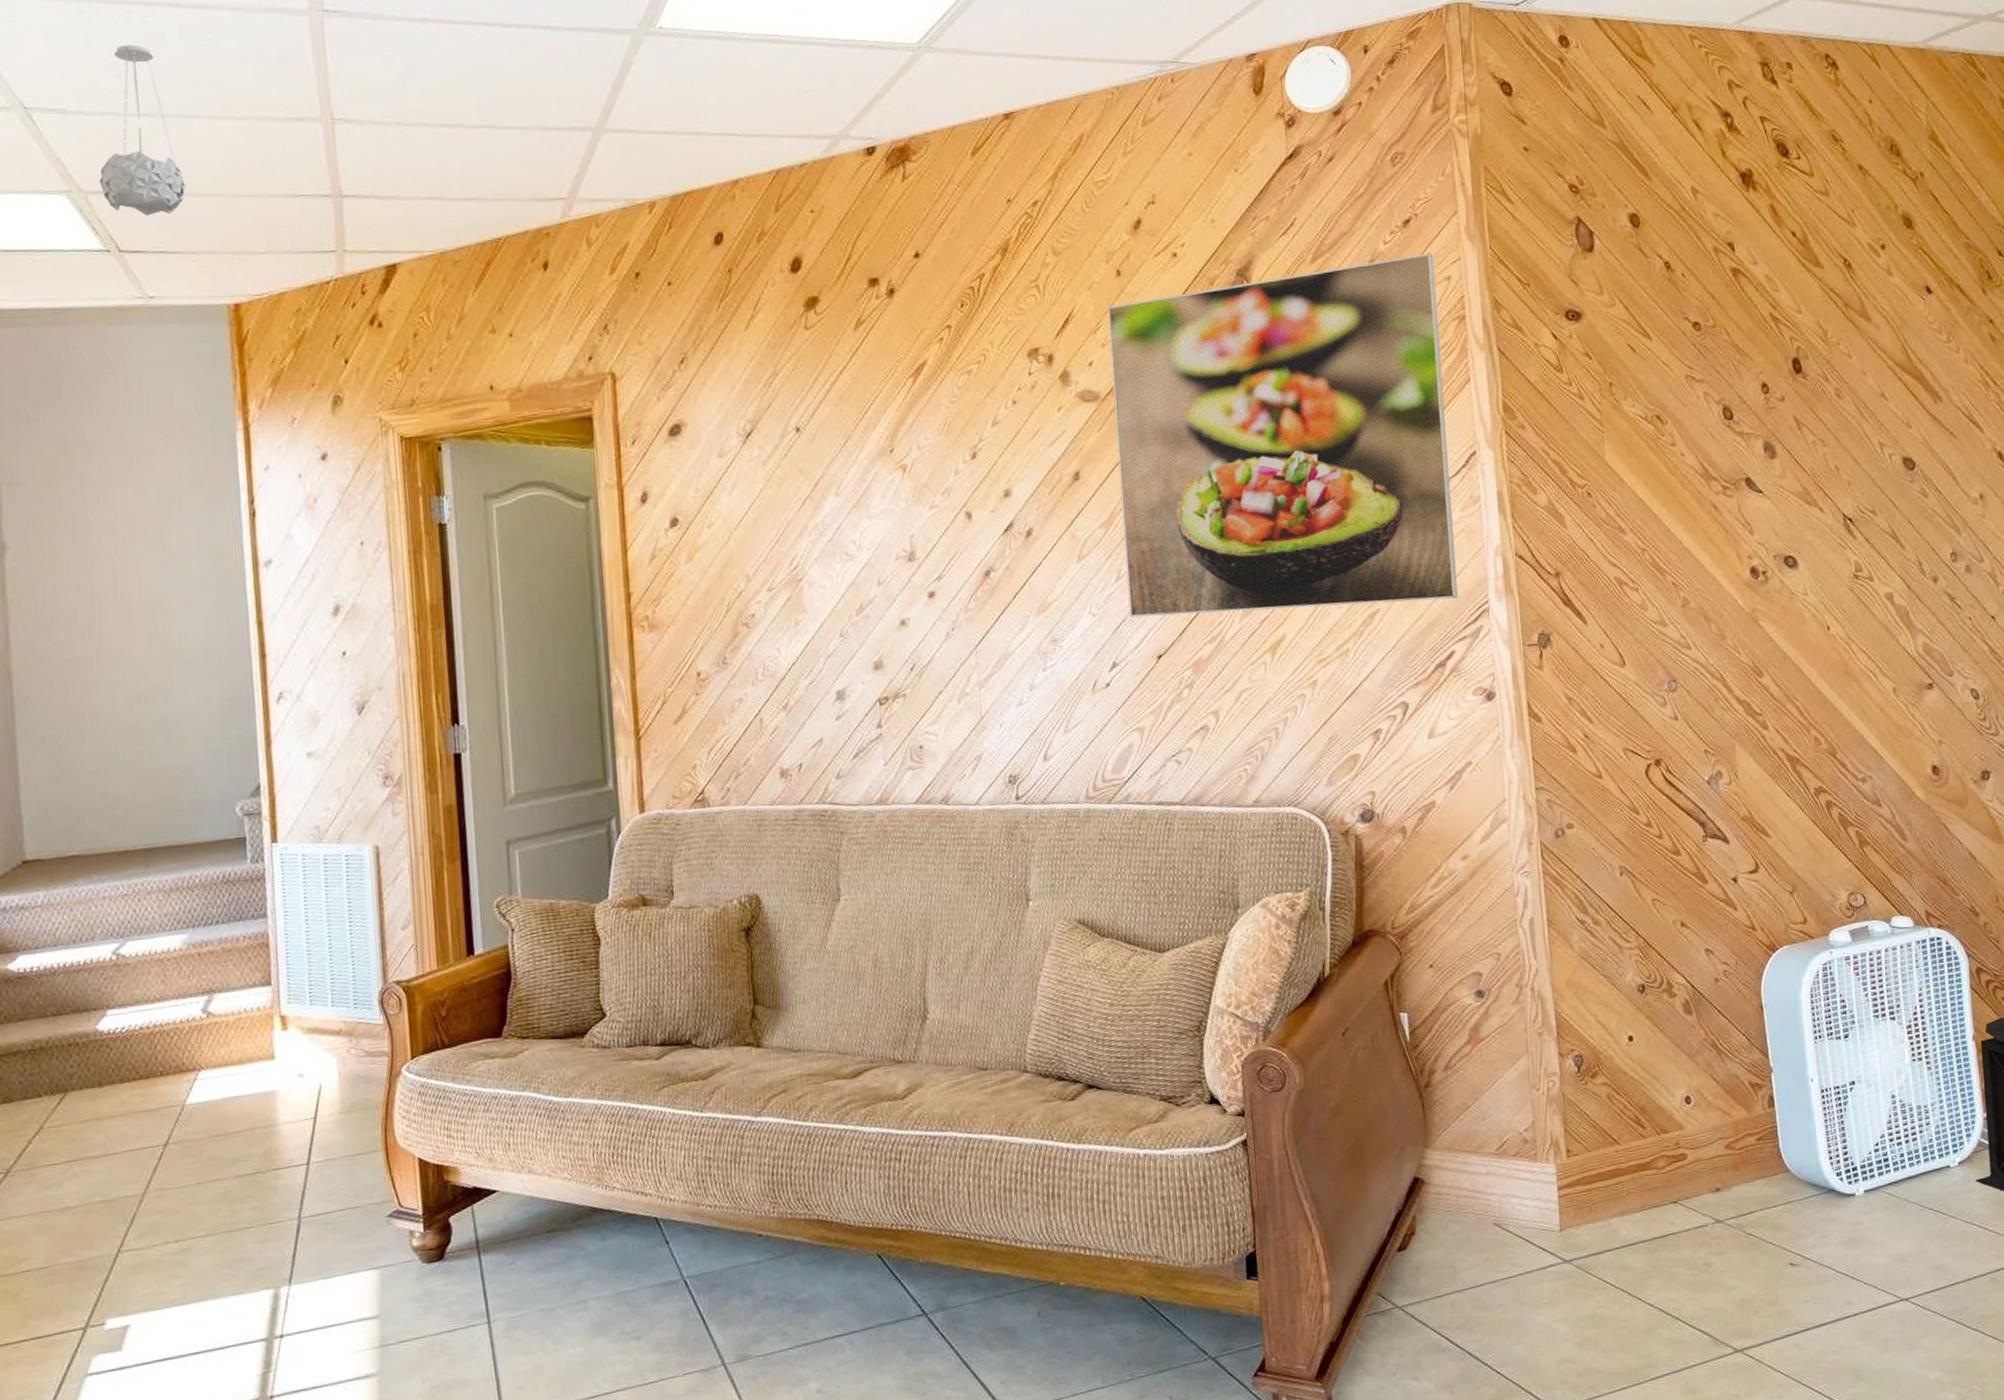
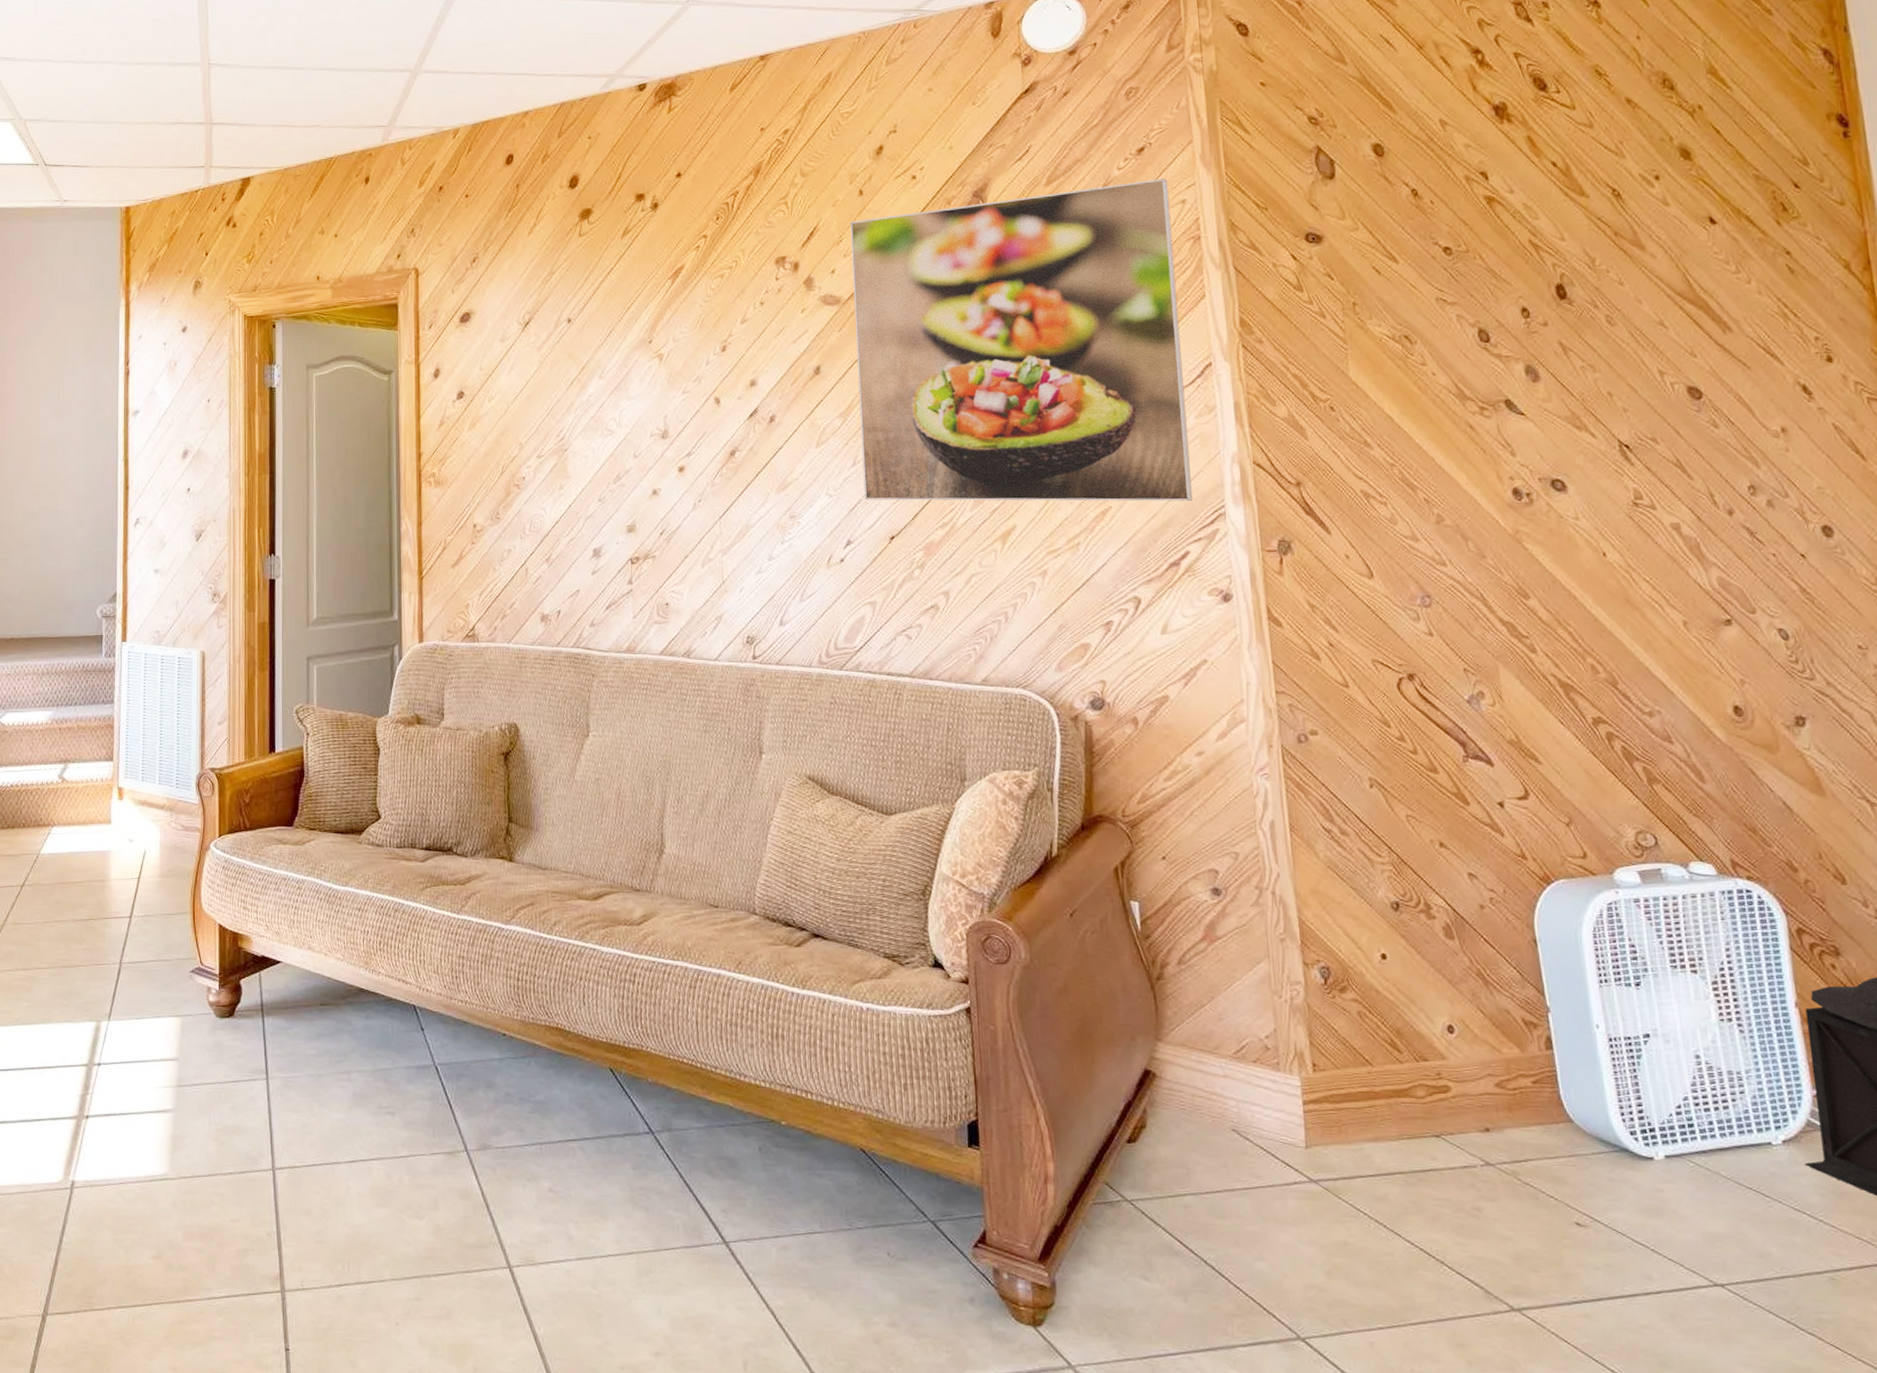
pendant light: present [99,44,187,216] -> none [35,8,97,138]

